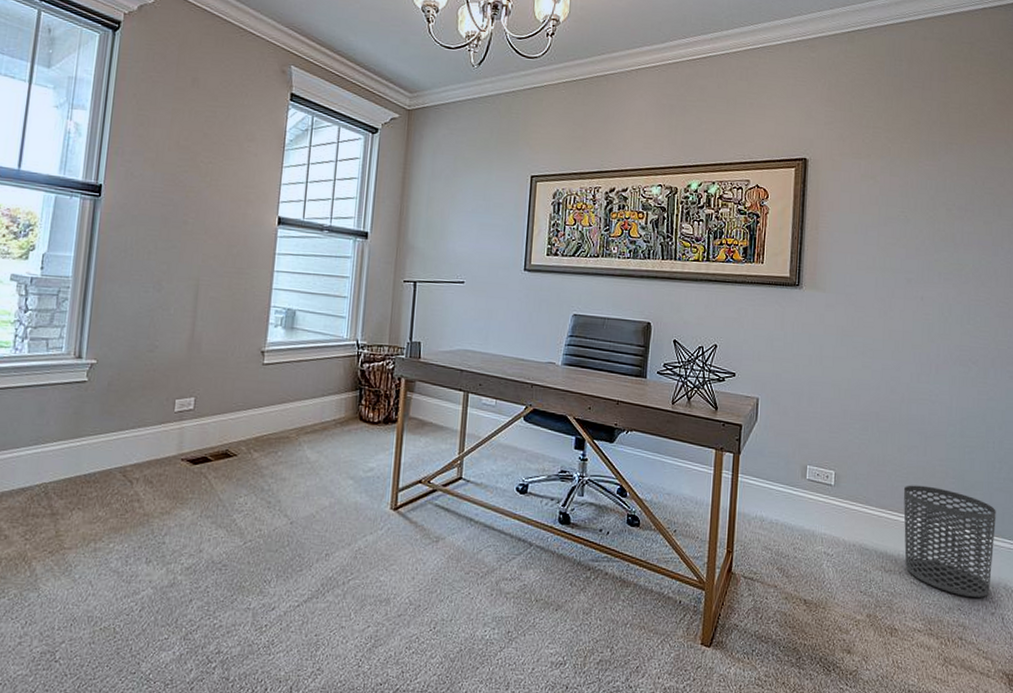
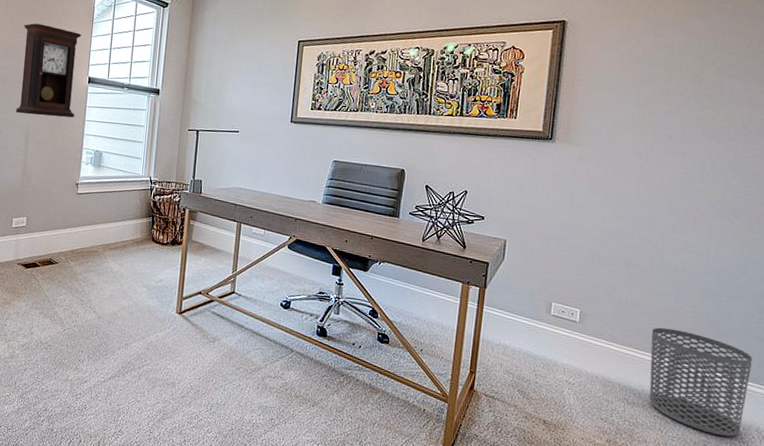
pendulum clock: none [180,149,269,268] -> present [15,23,81,118]

